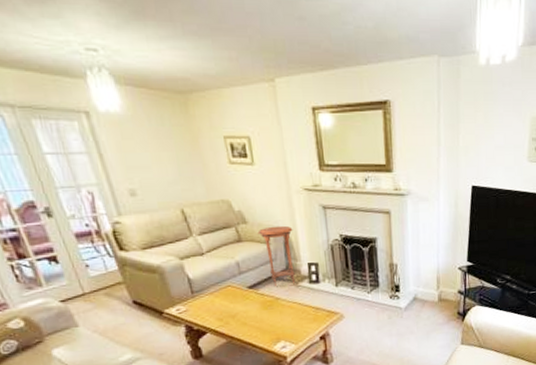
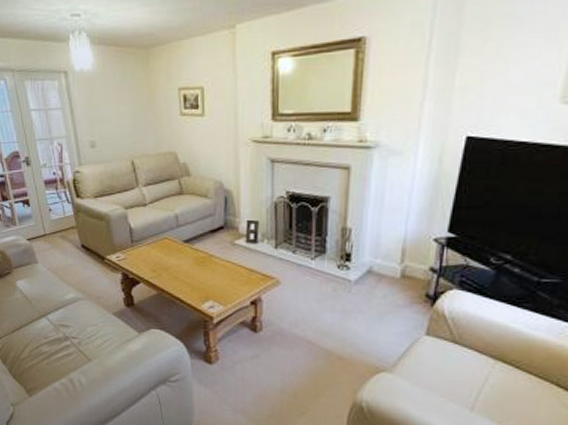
side table: present [257,225,296,286] -> none [199,179,236,242]

